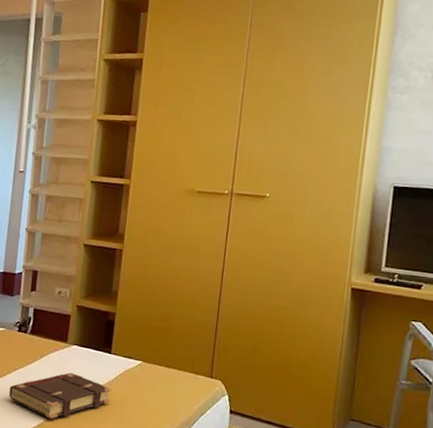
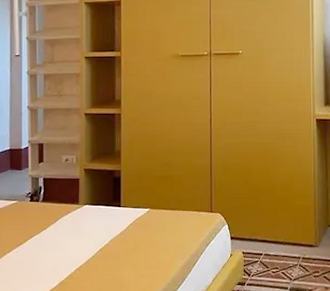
book: present [9,372,112,419] -> none [28,230,125,276]

